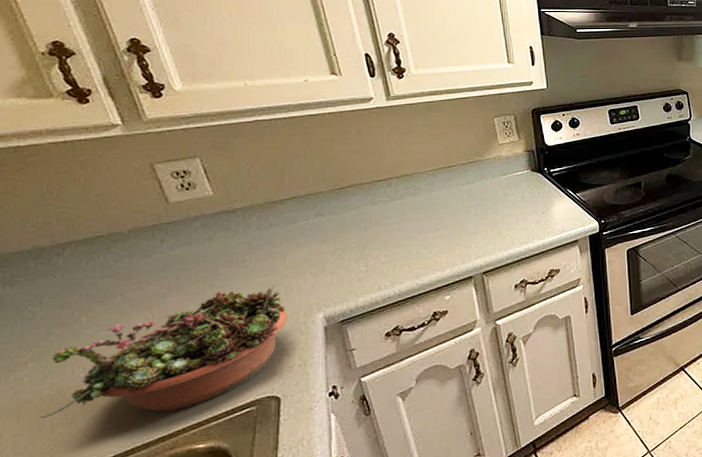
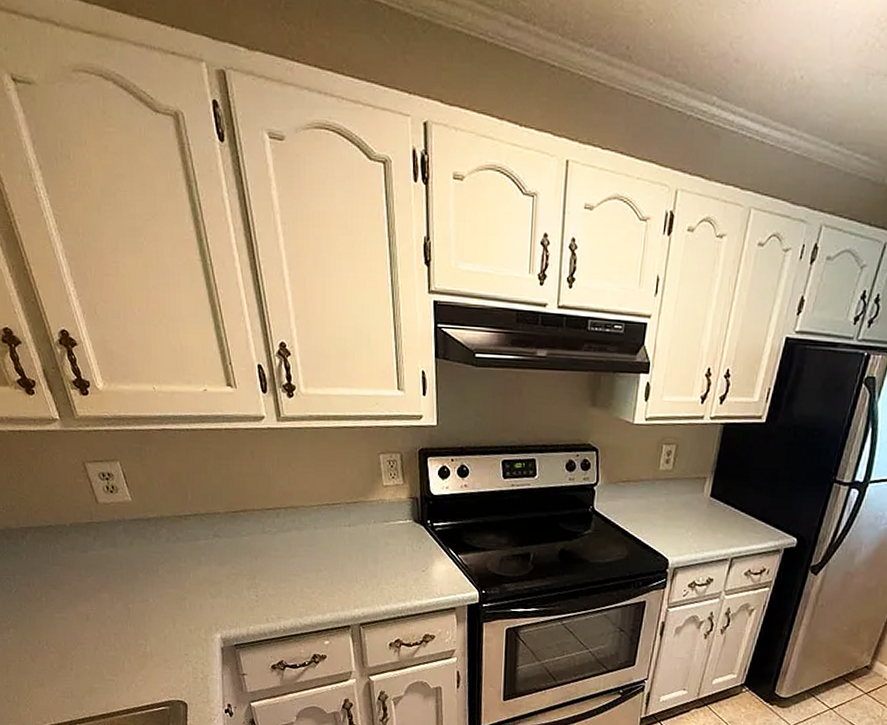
succulent planter: present [39,283,288,418] -> none [20,595,193,695]

